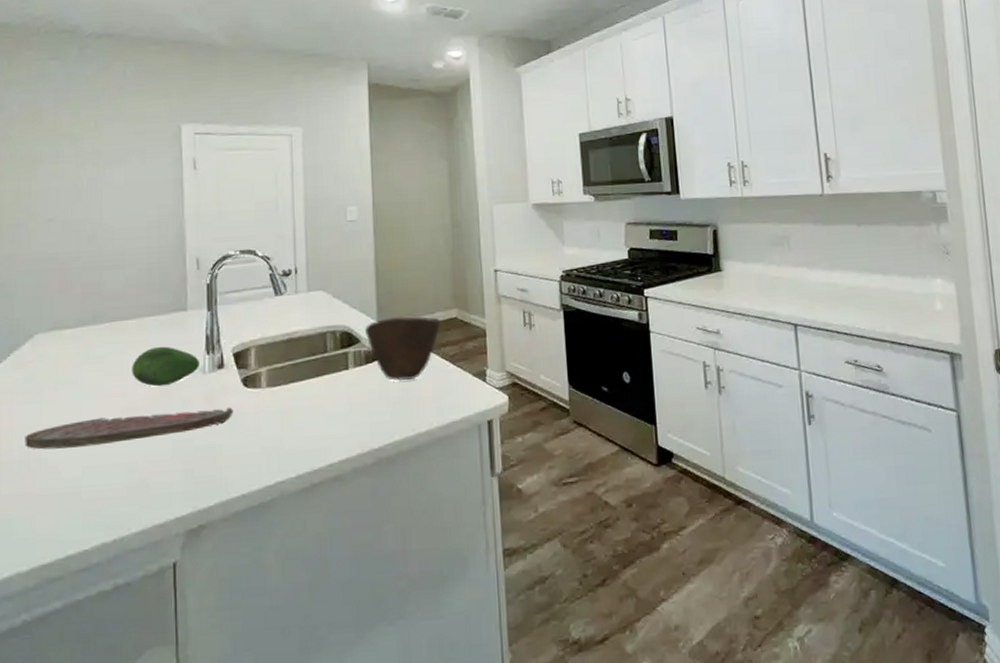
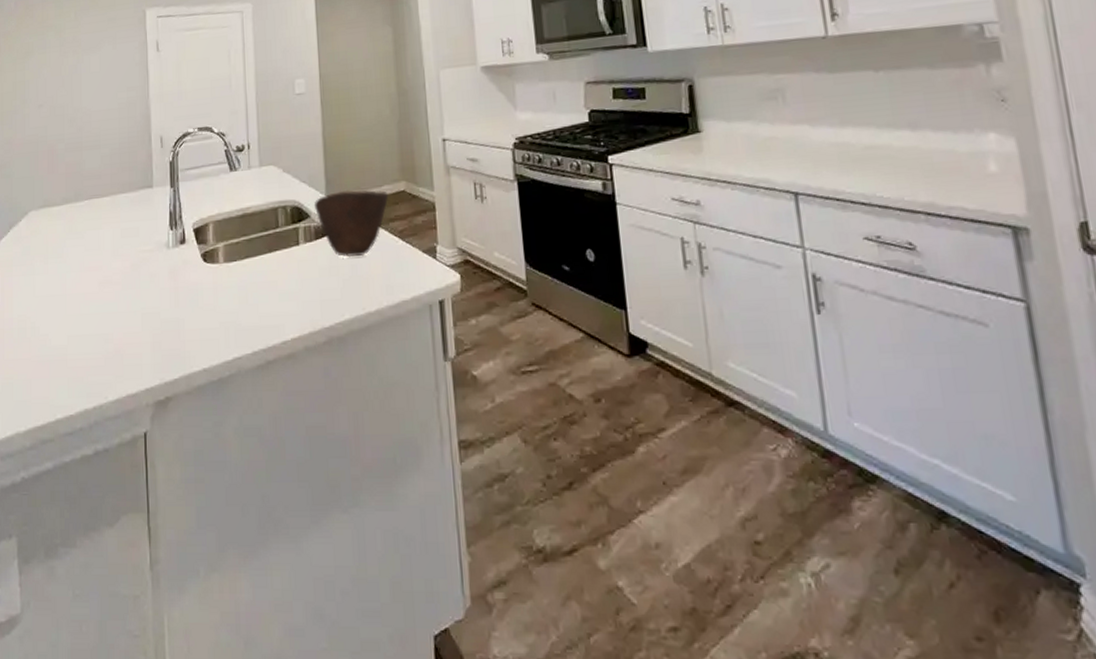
cutting board: present [25,407,233,450] -> none [22,282,194,319]
fruit: present [132,346,199,387] -> none [107,222,164,261]

